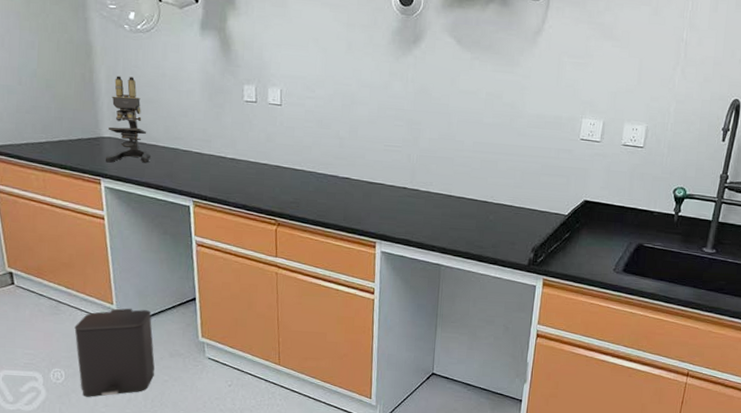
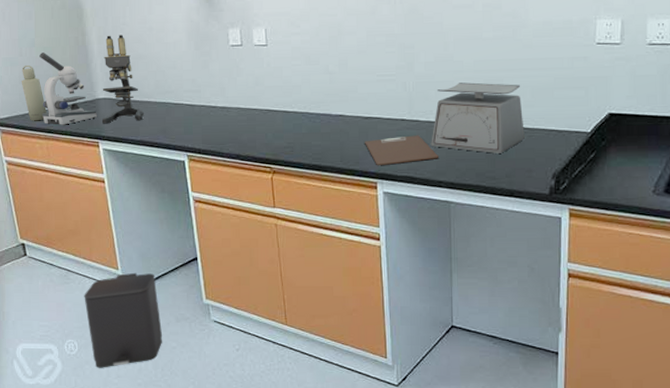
bottle: none [18,94,46,153] -> present [21,64,47,121]
microscope: none [39,84,101,161] -> present [39,52,97,126]
clipboard: none [368,202,434,228] -> present [365,135,438,166]
scale: none [428,160,512,226] -> present [431,82,525,153]

